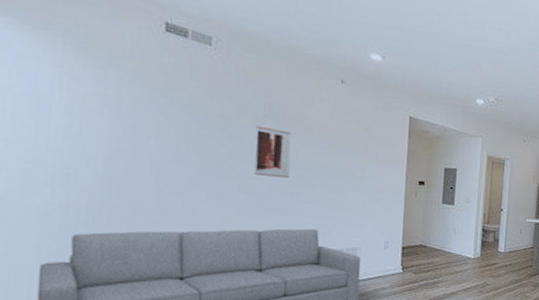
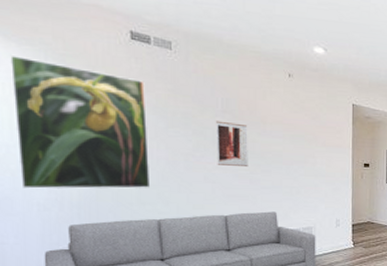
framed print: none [19,40,177,197] -> present [10,56,151,189]

